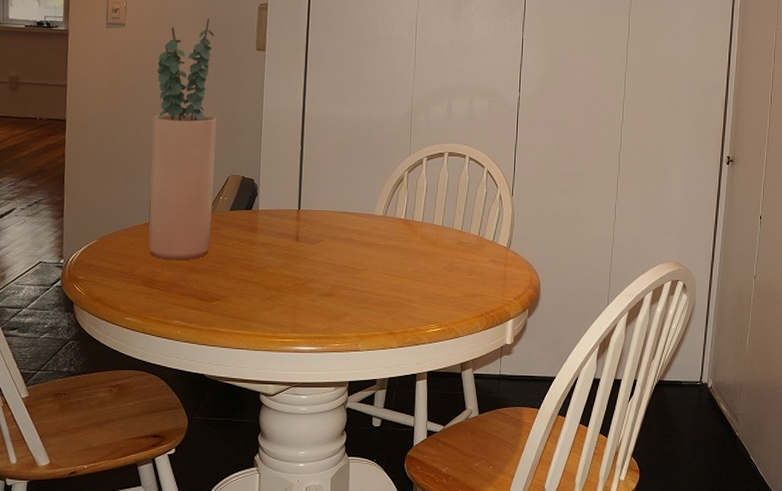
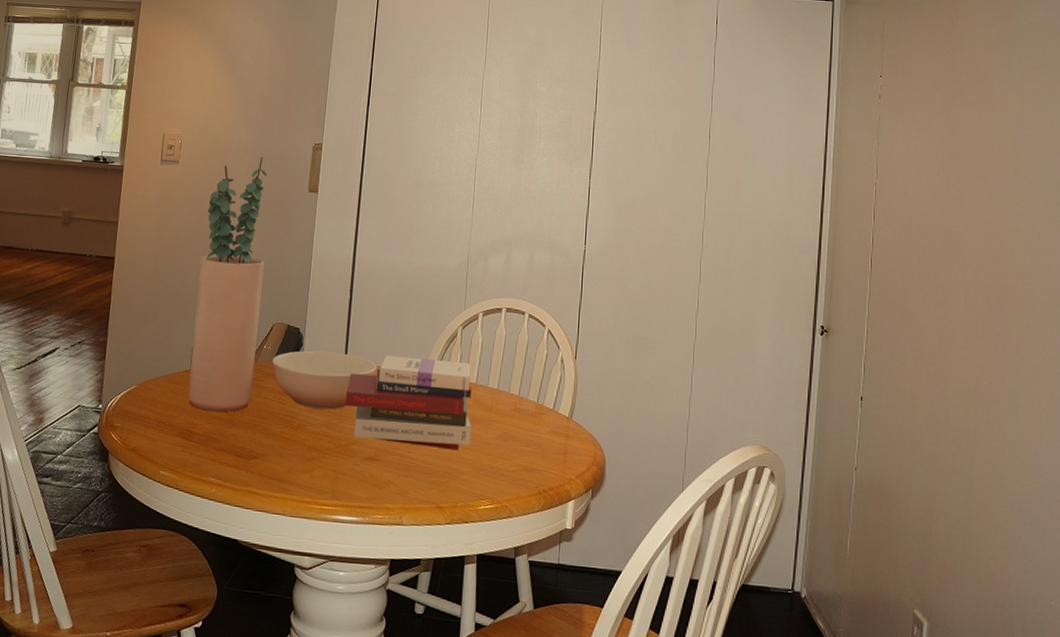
bowl: none [228,199,329,252] -> present [272,350,377,410]
books: none [300,200,420,282] -> present [344,355,472,451]

